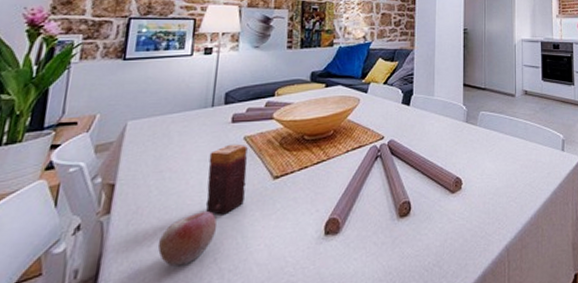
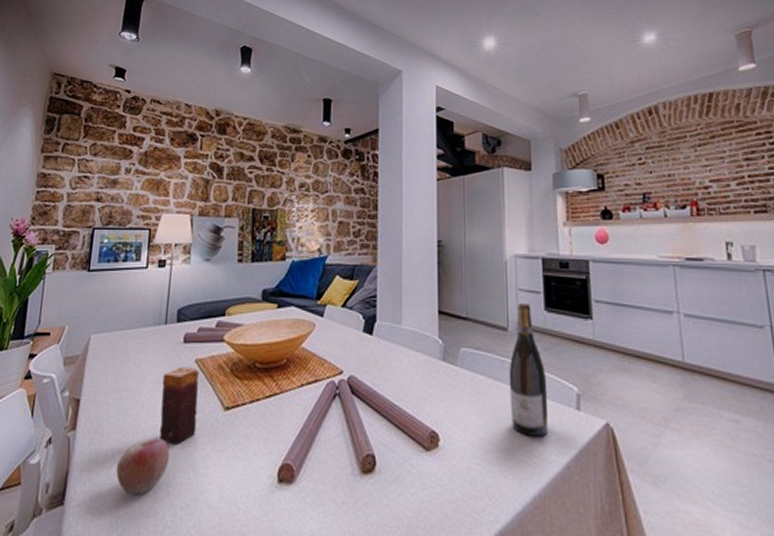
wine bottle: none [515,76,543,174] -> present [509,303,549,437]

